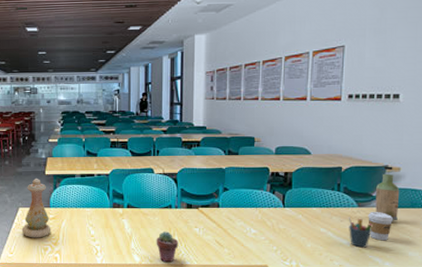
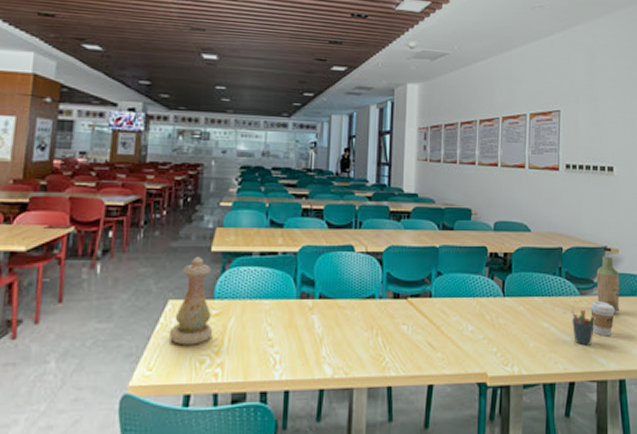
potted succulent: present [156,232,179,263] -> none [353,331,383,375]

